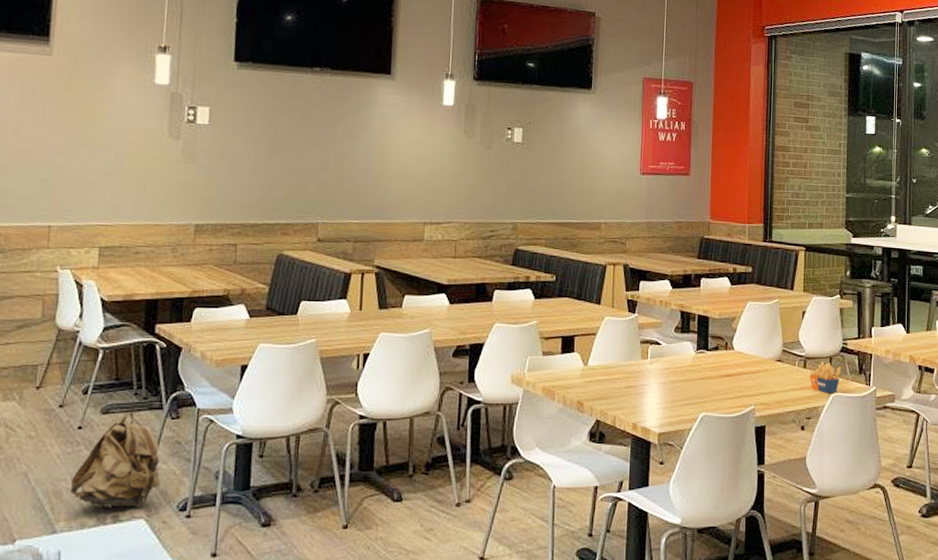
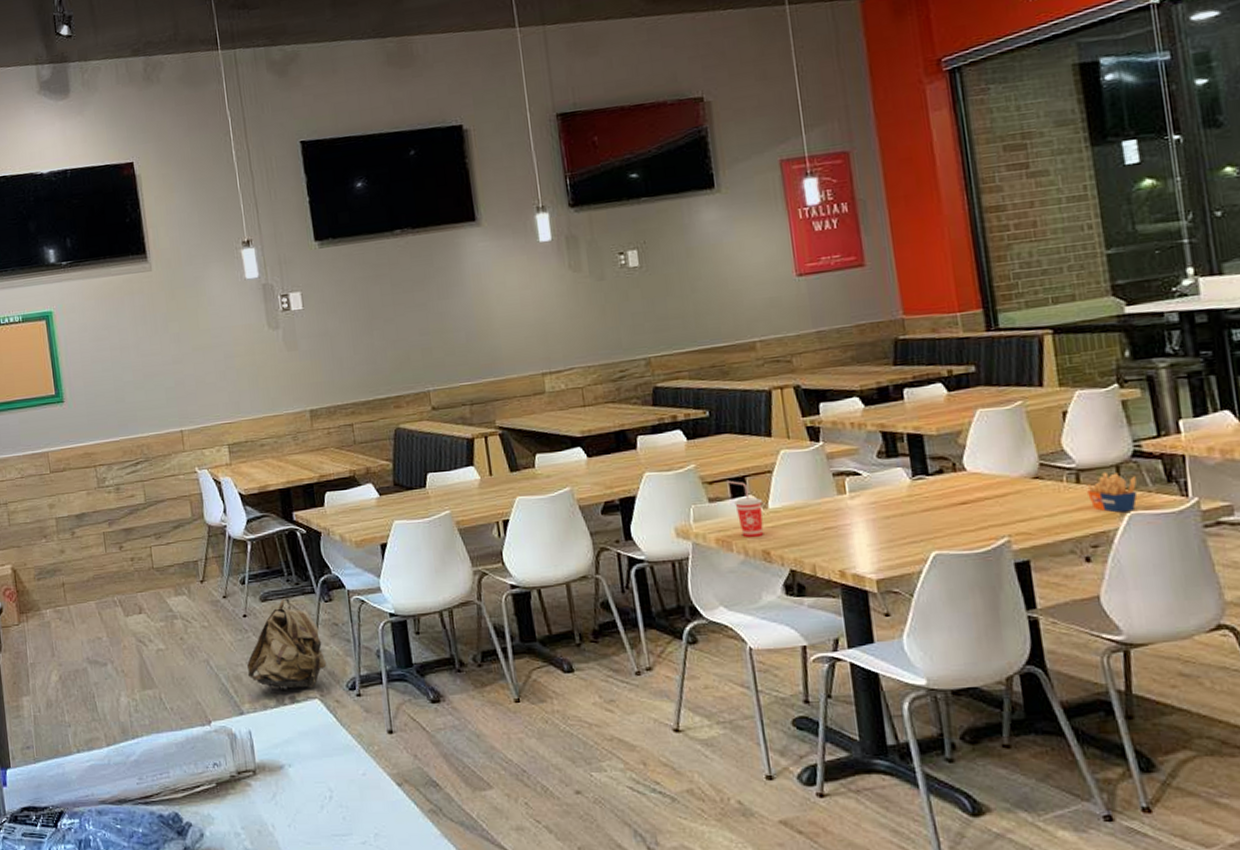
beverage cup: none [560,337,584,390] -> present [727,480,764,538]

